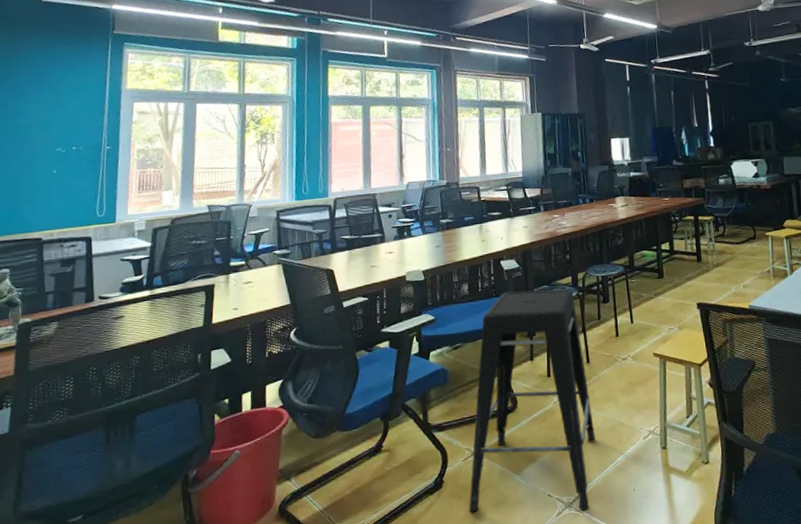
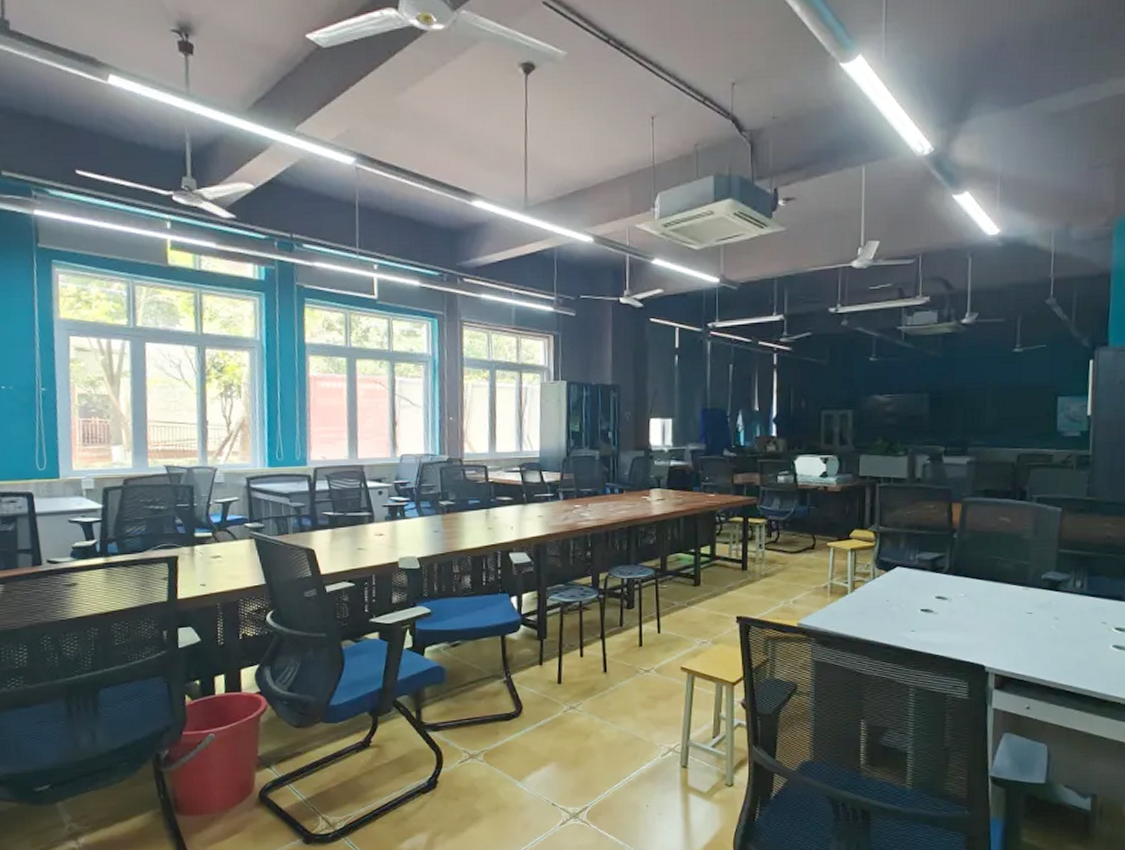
stool: present [469,289,596,512] -> none [465,588,608,823]

